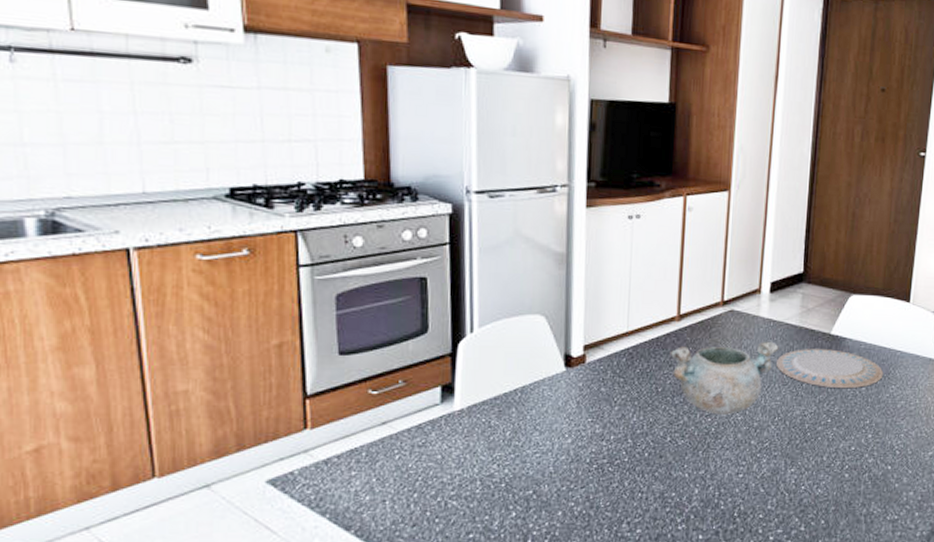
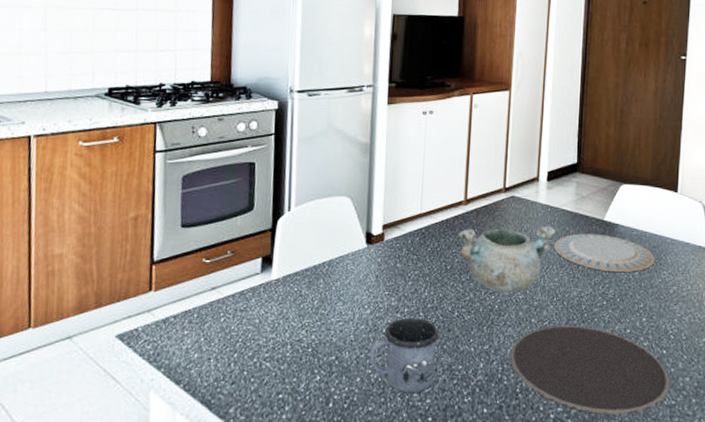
mug: none [571,445,650,525] -> present [369,317,439,394]
plate: none [727,445,894,534] -> present [510,325,670,415]

